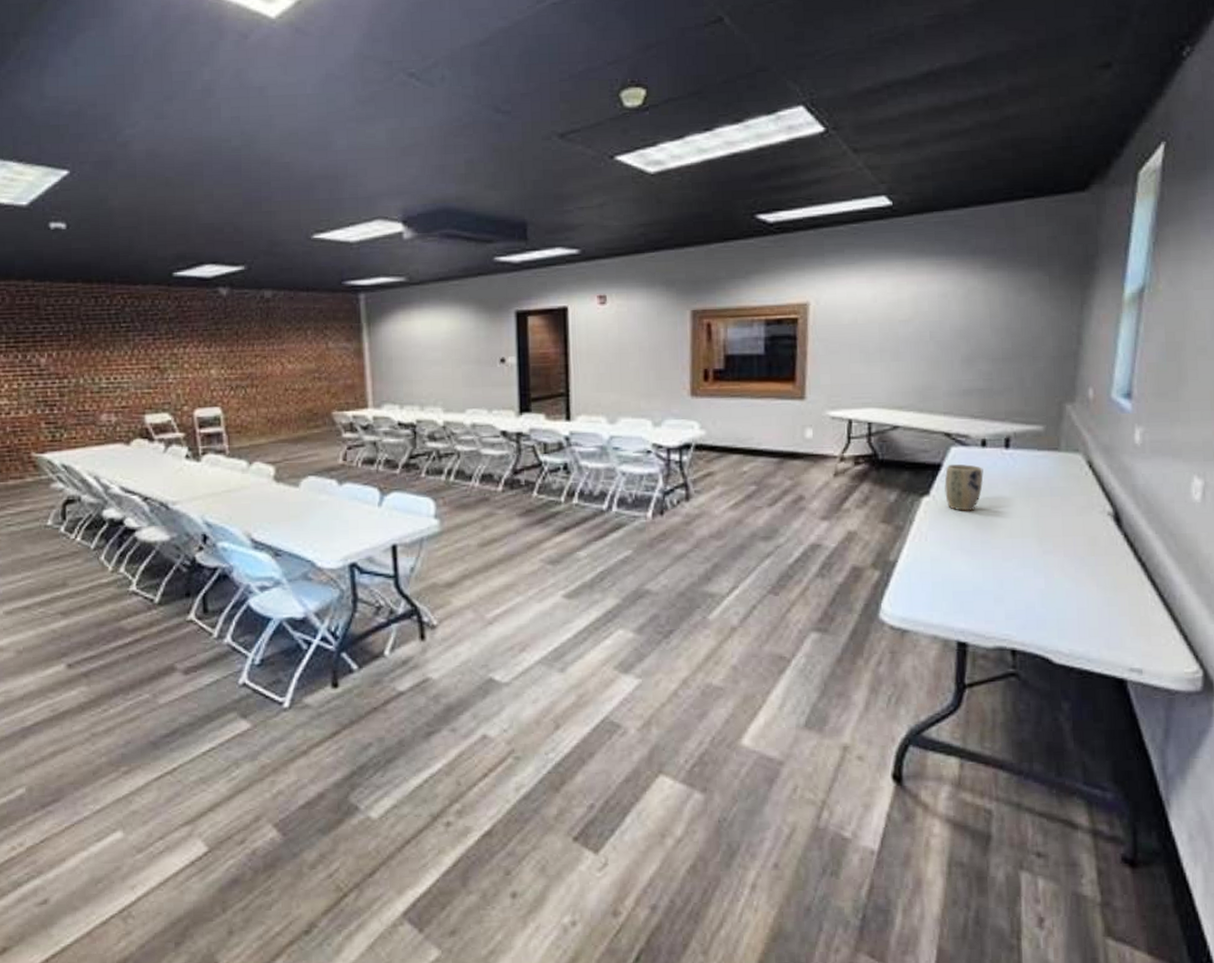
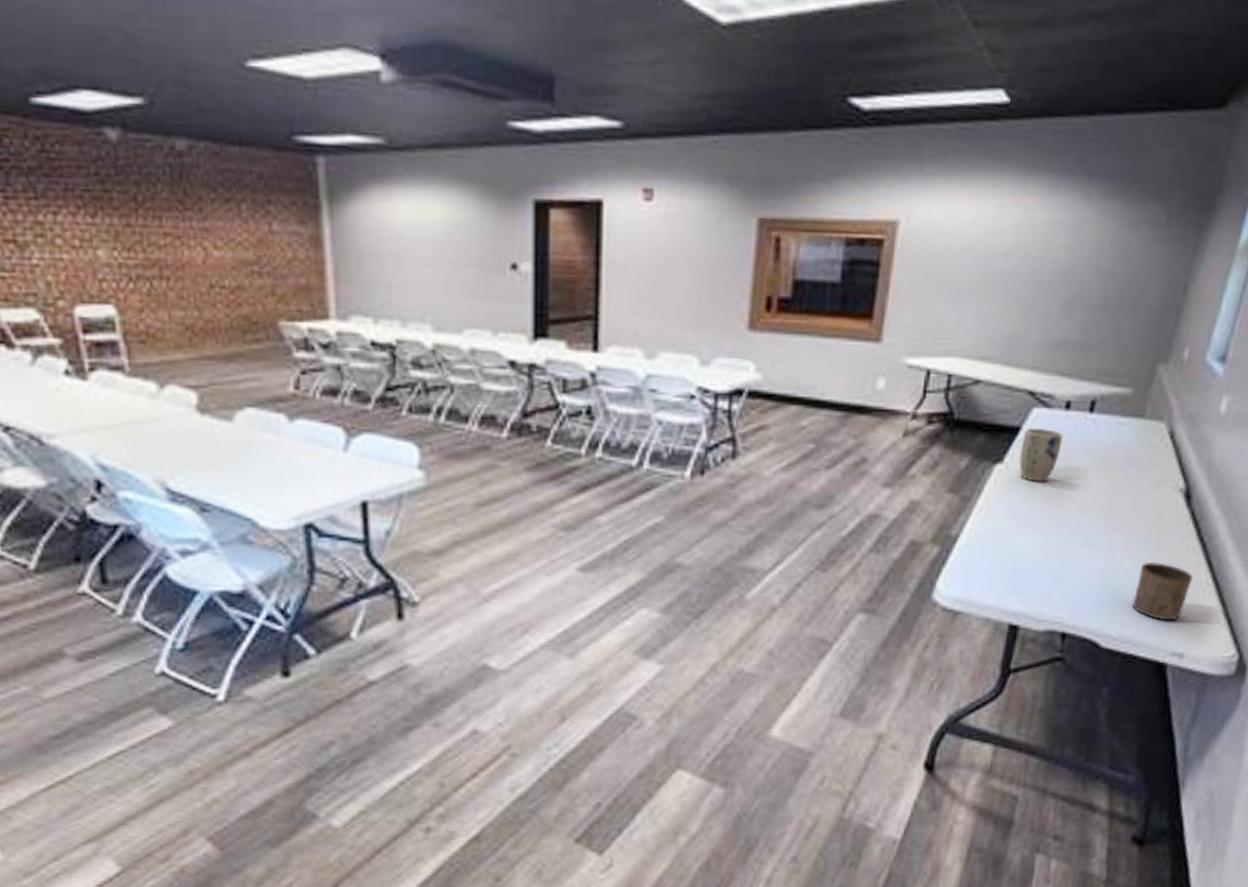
cup: none [1079,581,1138,637] -> present [1132,561,1193,621]

